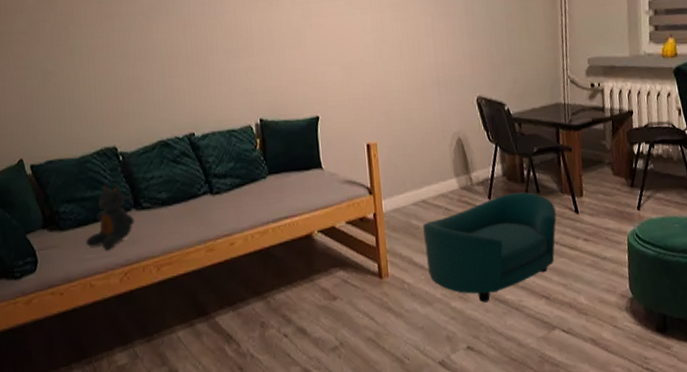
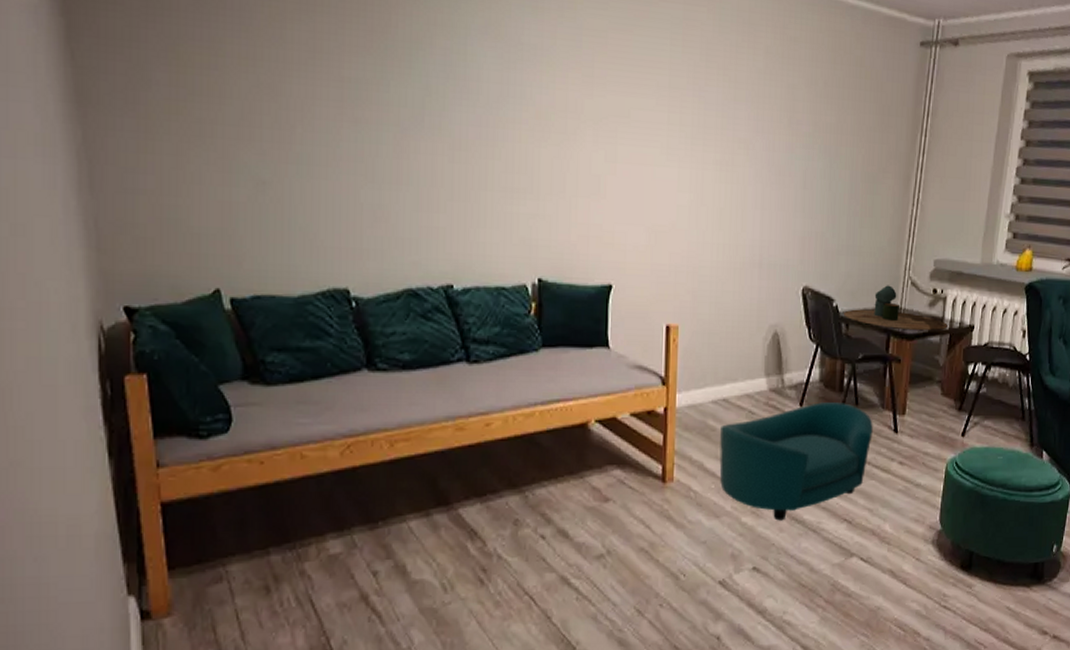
stuffed animal: present [86,184,135,250] -> none [299,334,366,415]
decorative tray: none [515,85,609,123] -> present [844,285,948,331]

